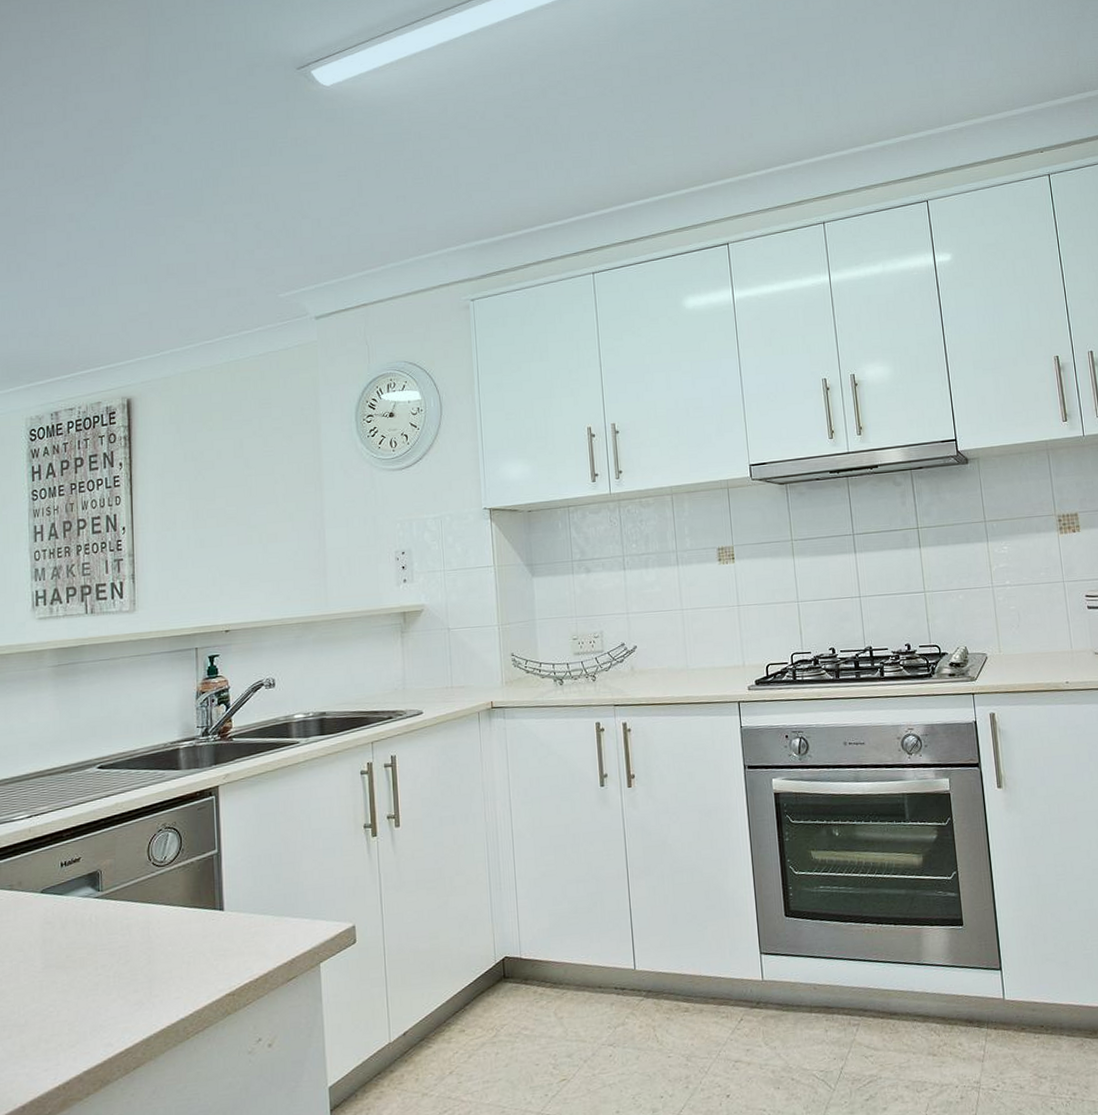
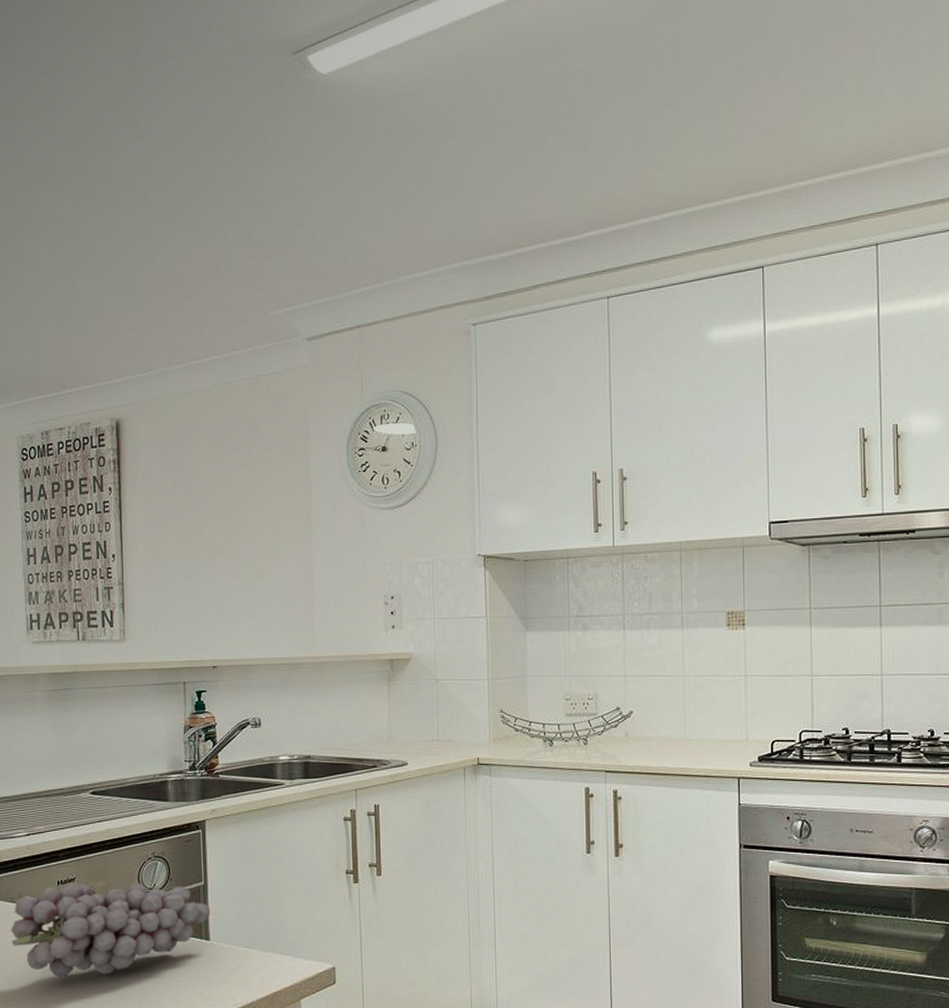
fruit: none [9,856,225,967] -> present [11,882,211,978]

